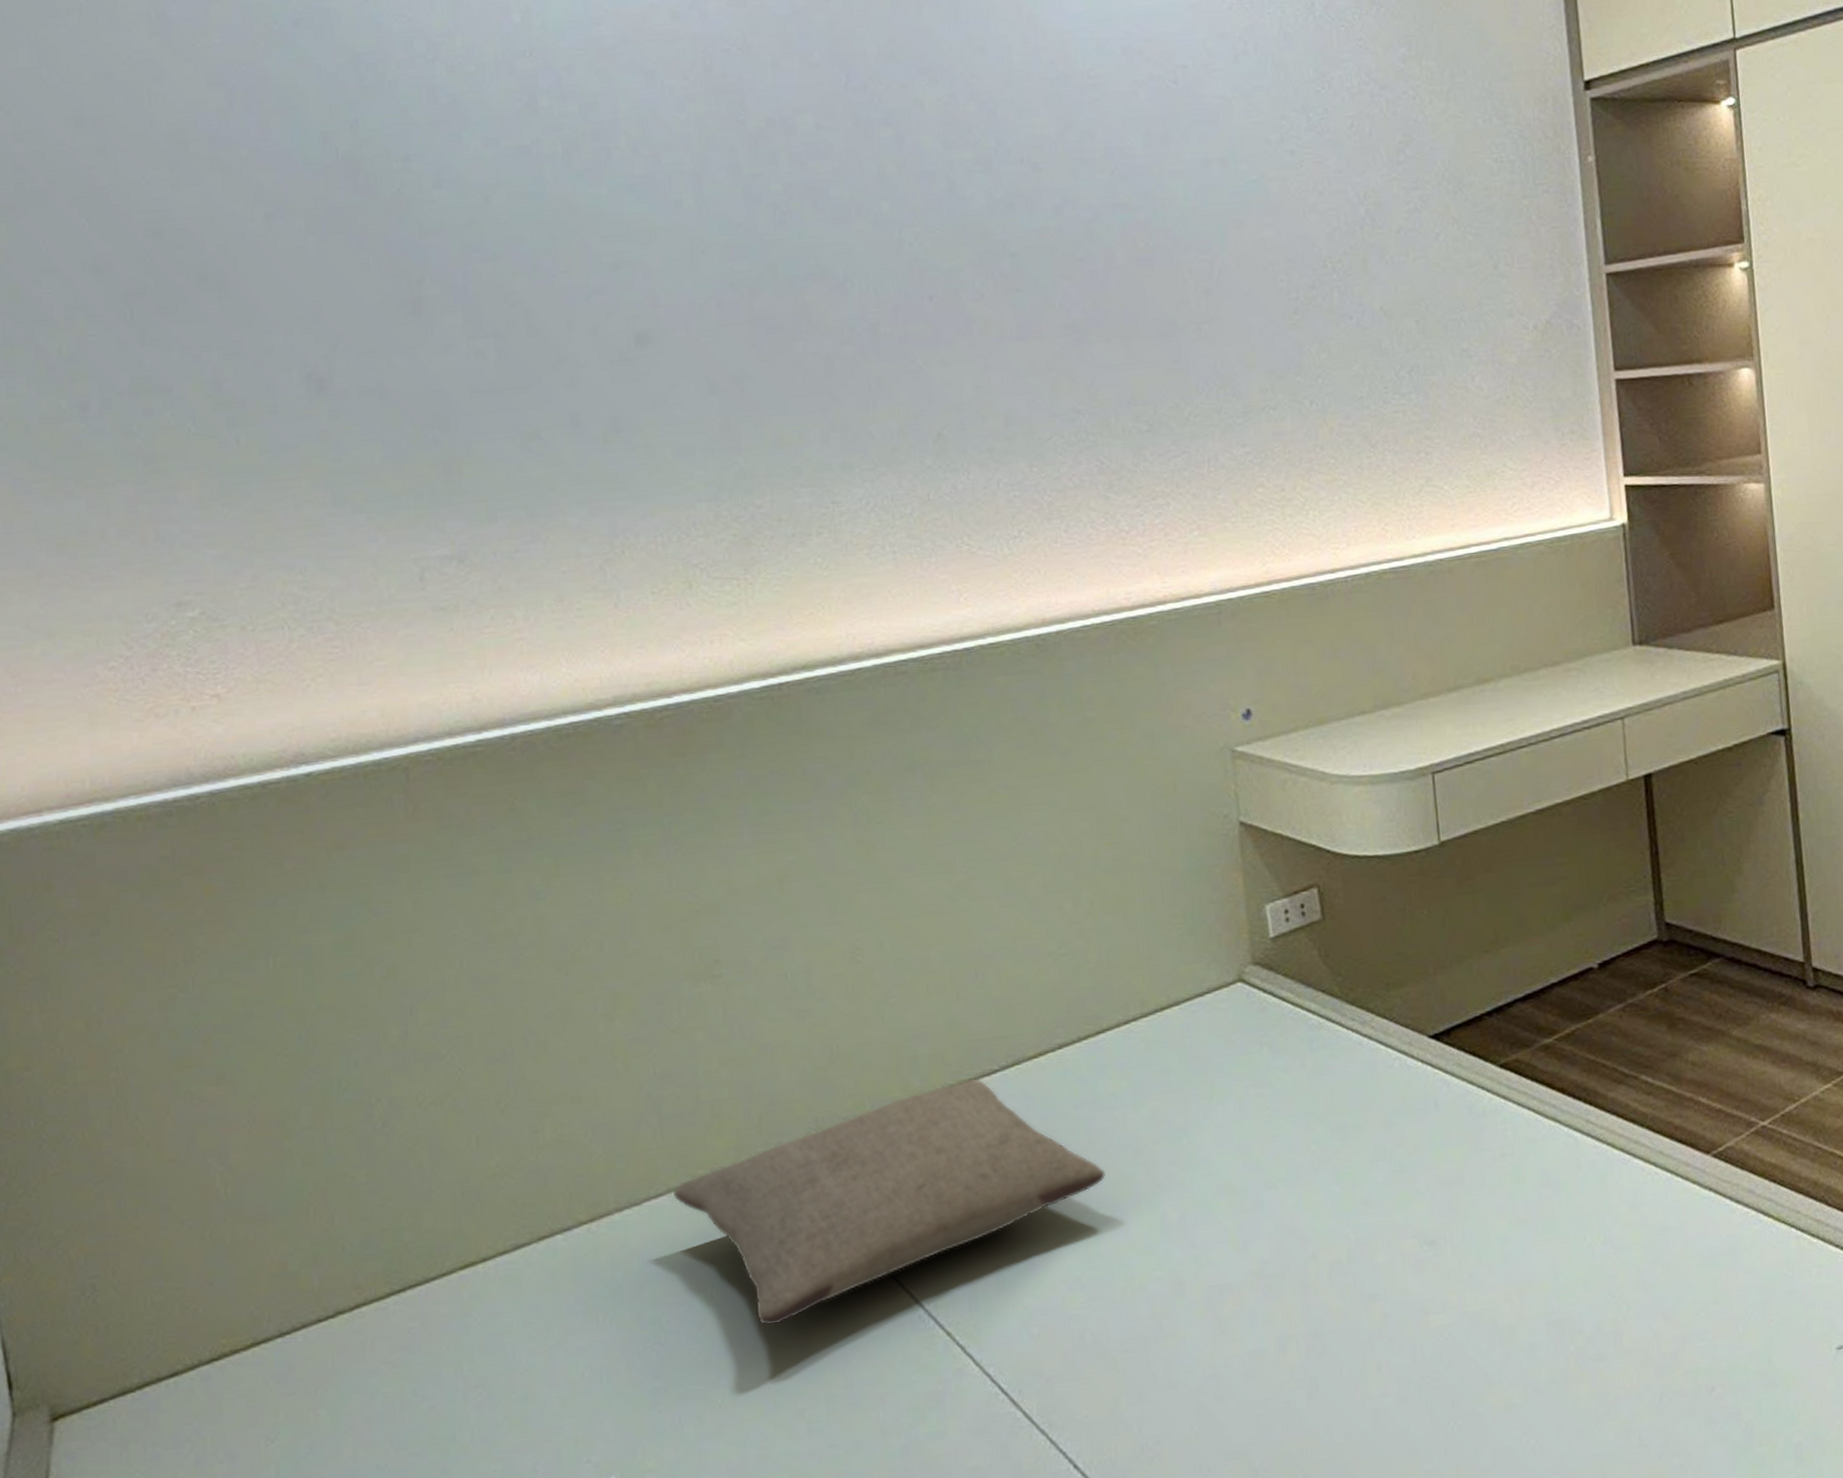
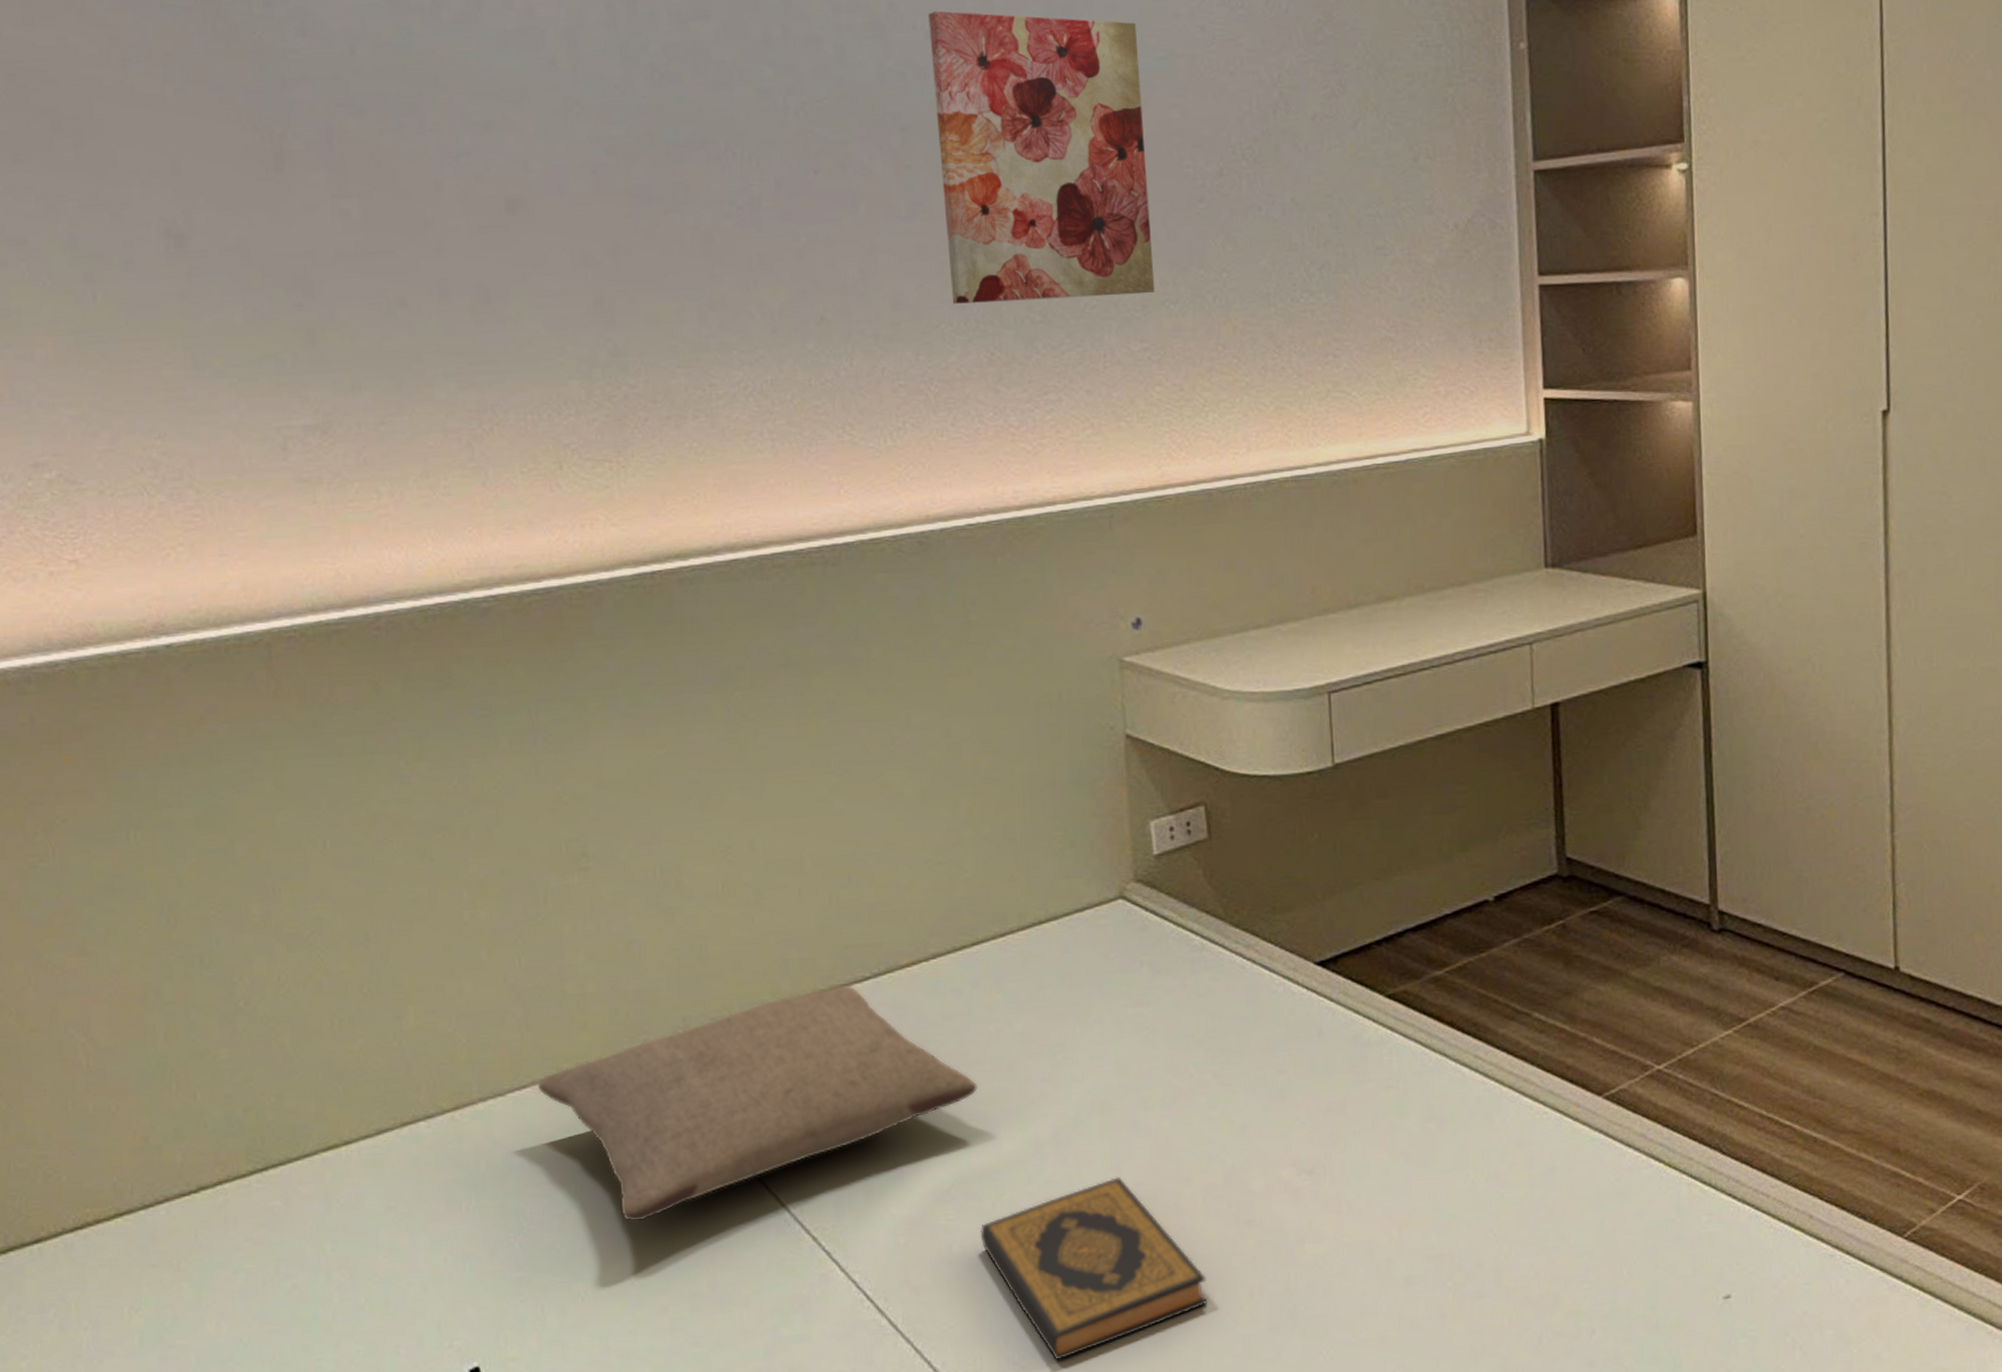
wall art: none [1034,144,1255,417] -> present [928,10,1155,304]
hardback book: none [1111,1256,1336,1445] -> present [980,1176,1207,1361]

